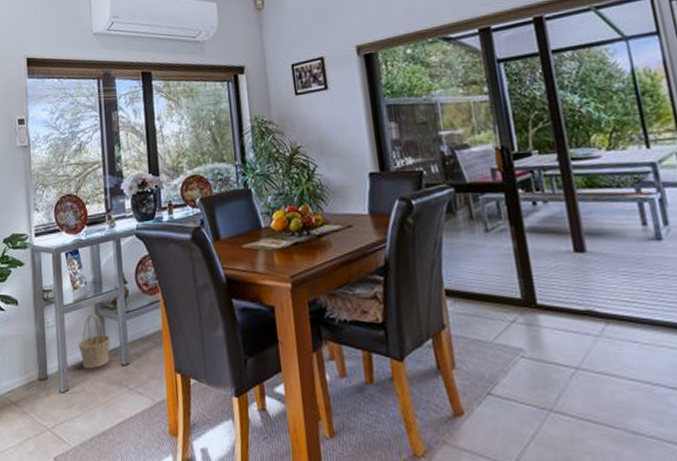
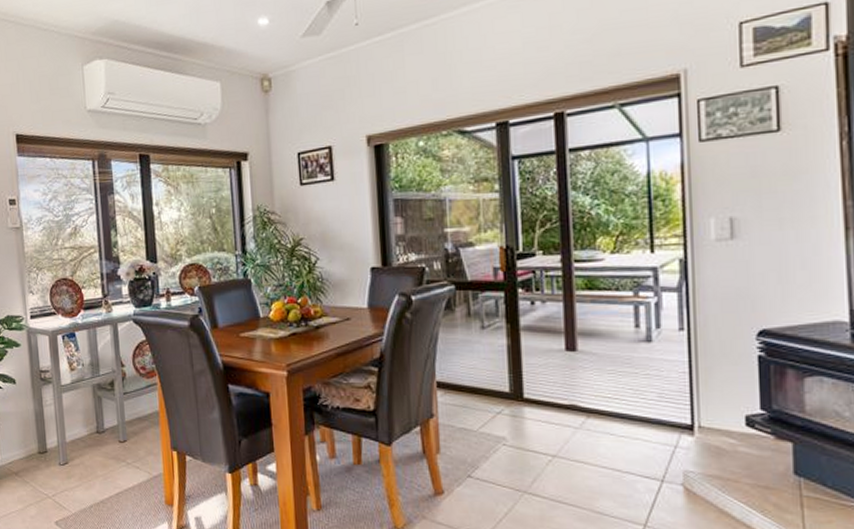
basket: present [78,314,112,368] -> none [76,394,109,444]

